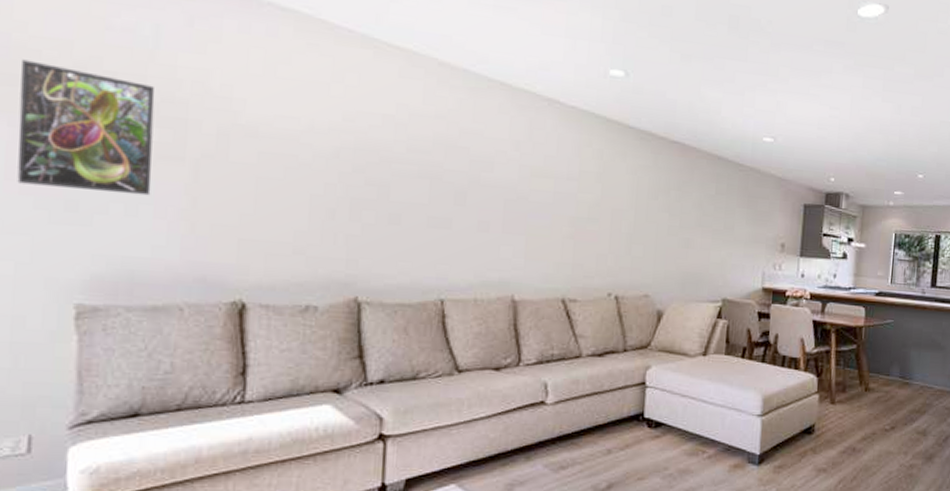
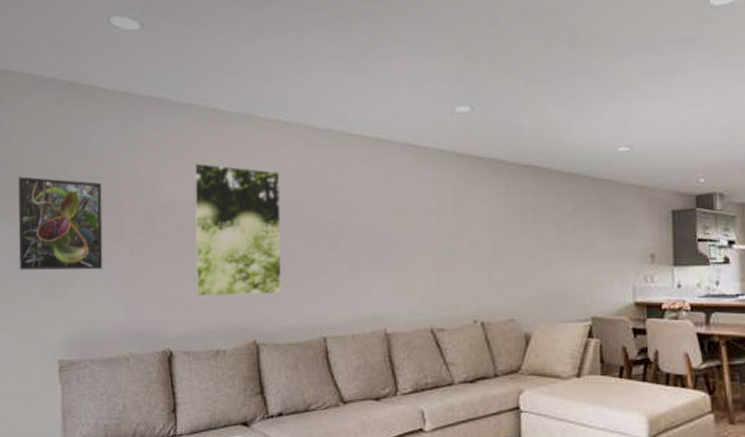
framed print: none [281,81,402,247] -> present [192,163,282,297]

